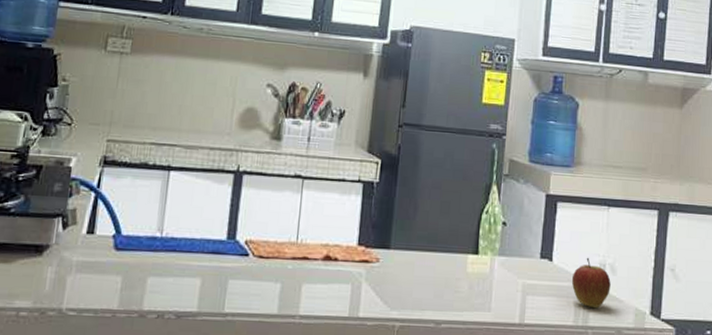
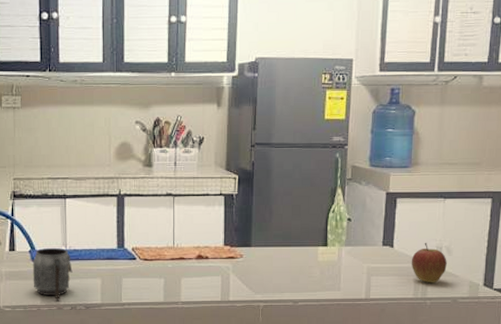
mug: none [111,232,167,305] -> present [32,247,73,301]

